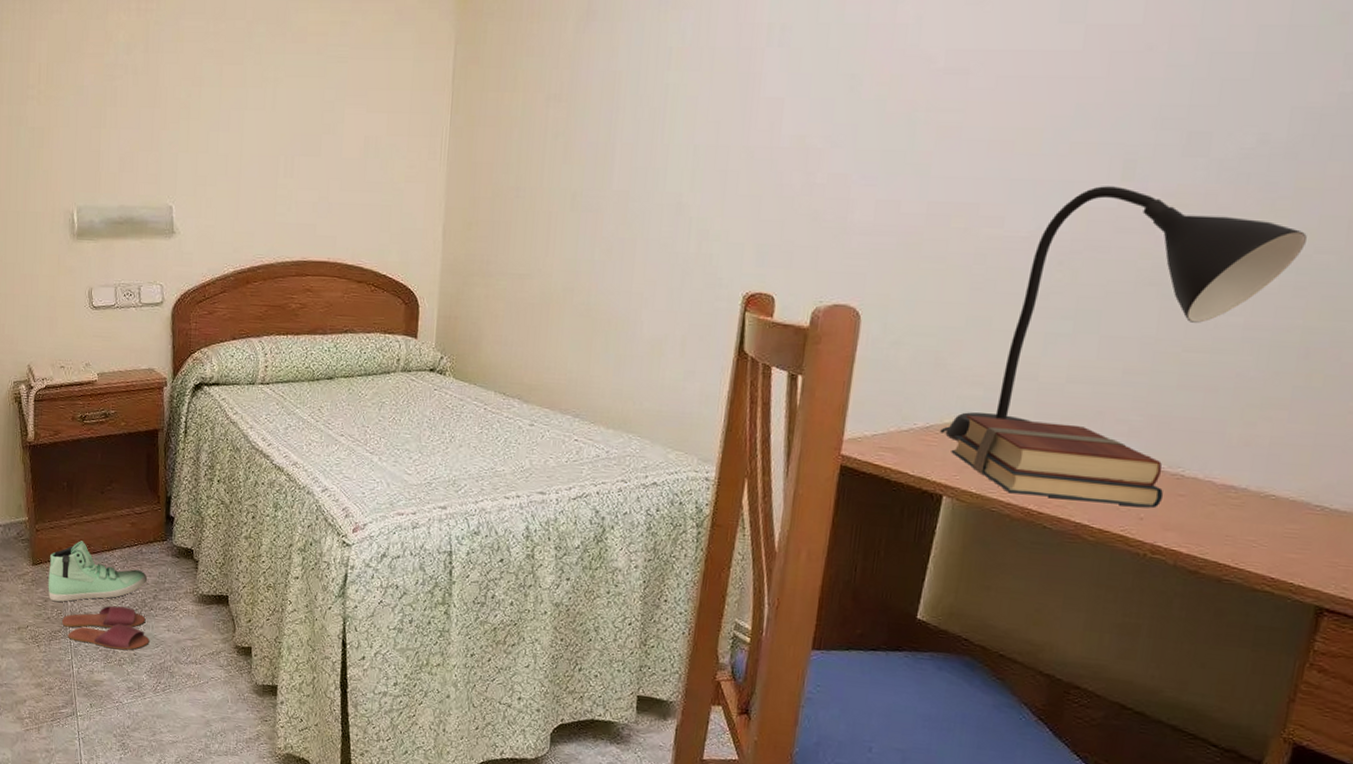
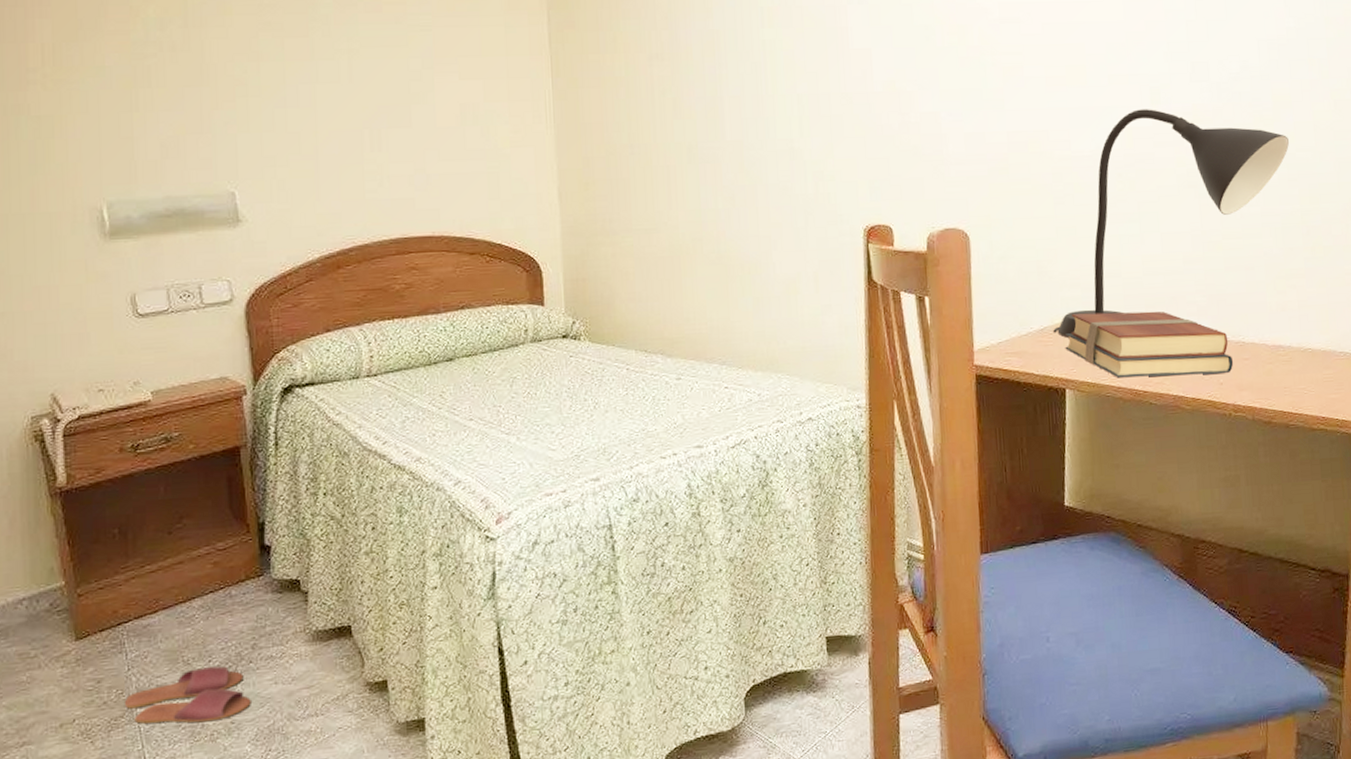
sneaker: present [48,540,148,602] -> none [100,596,242,680]

